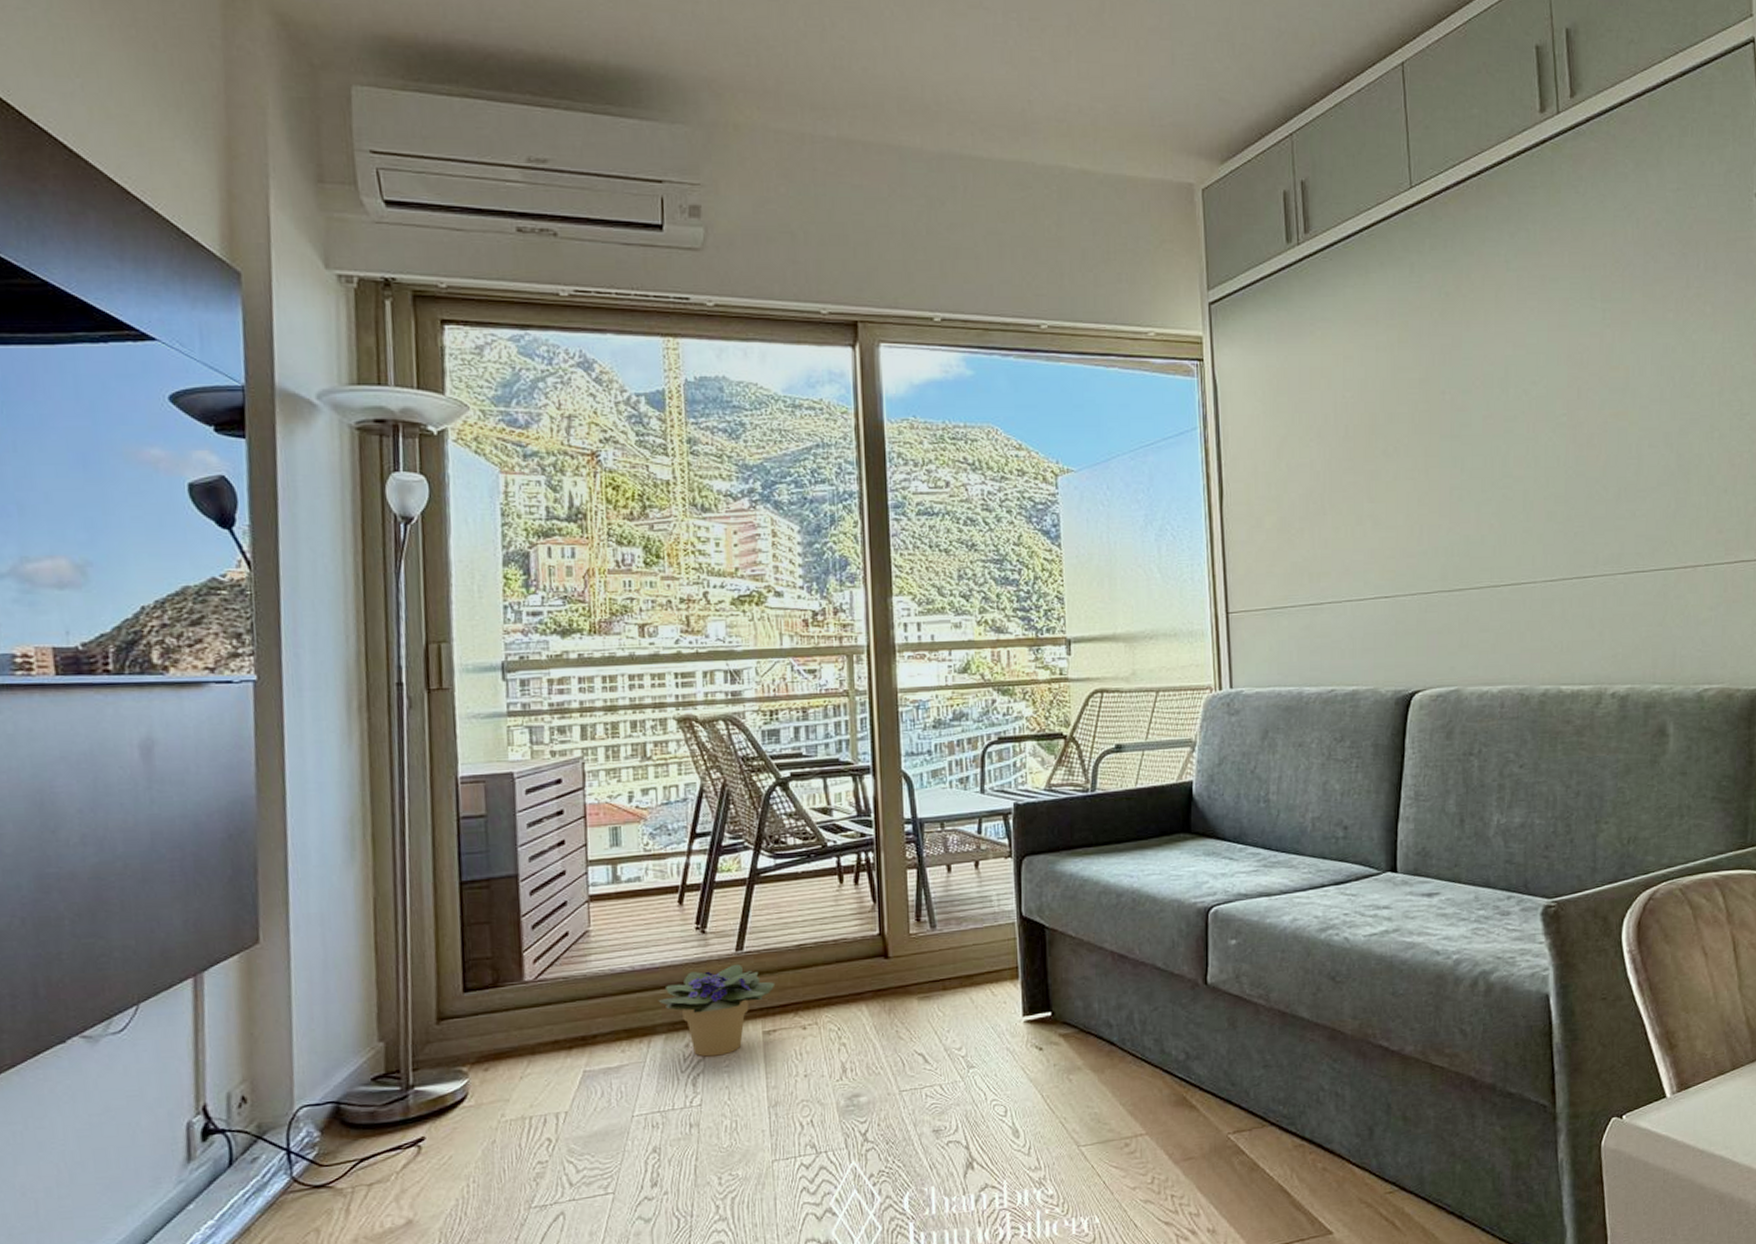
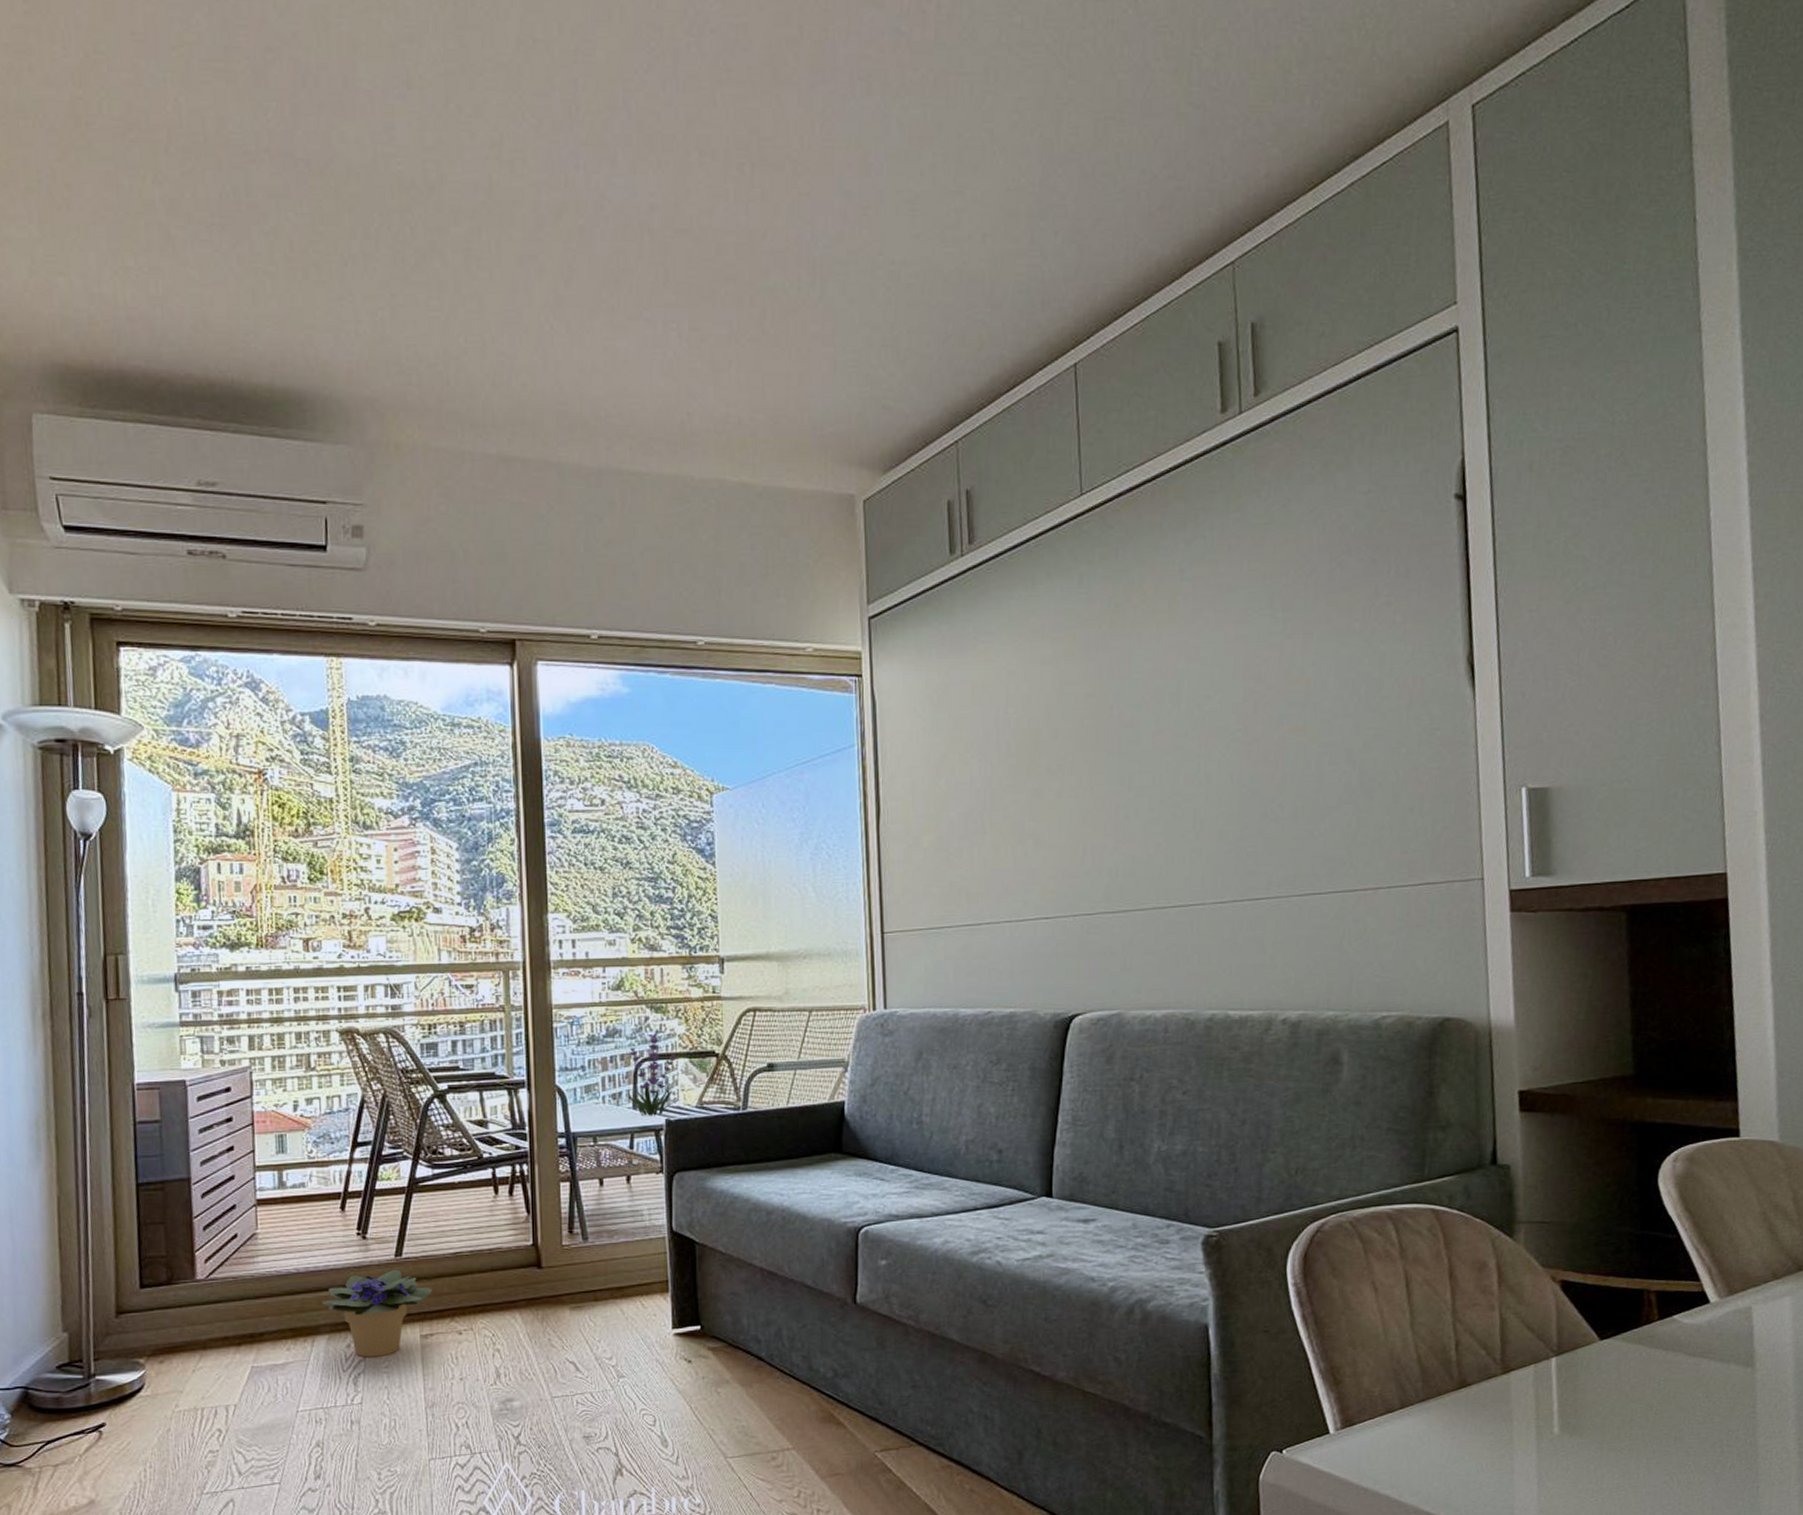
plant: none [974,716,1026,801] -> present [627,1033,678,1117]

